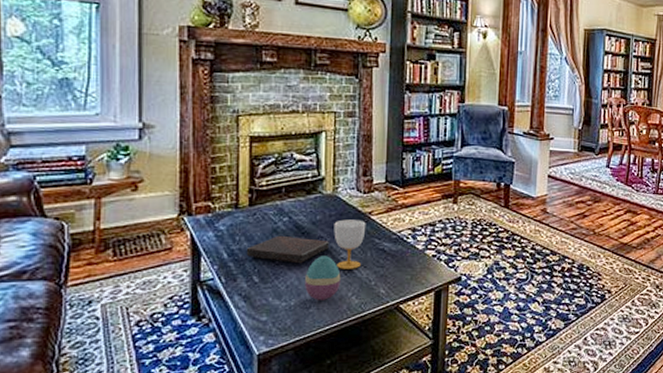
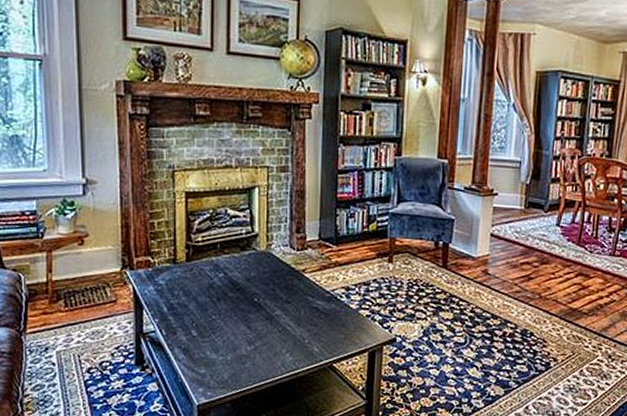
book: present [246,235,329,264] -> none [184,291,263,320]
decorative egg: present [305,256,341,300] -> none [241,312,275,356]
cup: present [334,219,366,269] -> none [268,276,300,327]

